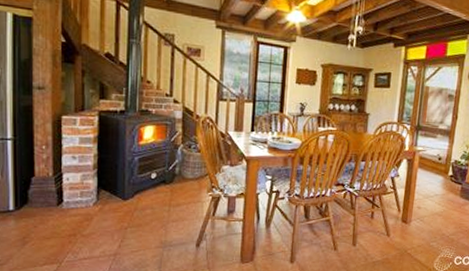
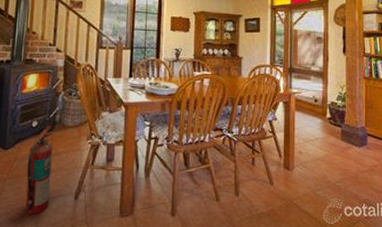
fire extinguisher: none [147,177,173,260] -> present [25,125,54,215]

